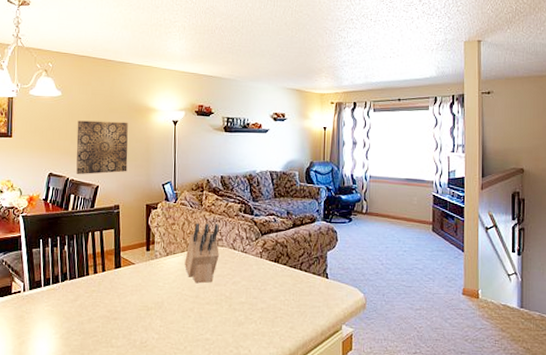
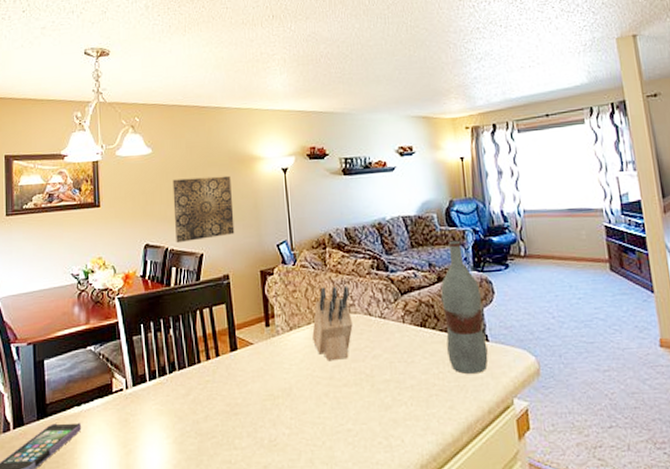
bottle: none [294,195,326,303] -> present [440,240,489,374]

